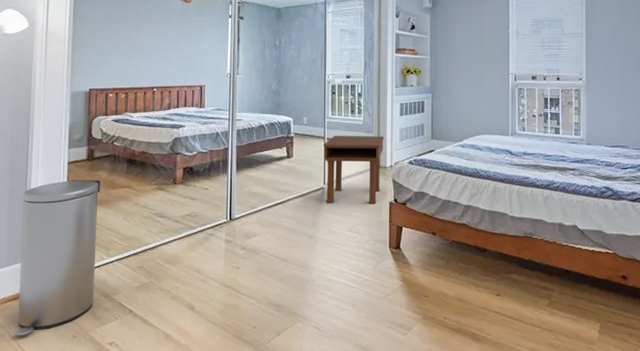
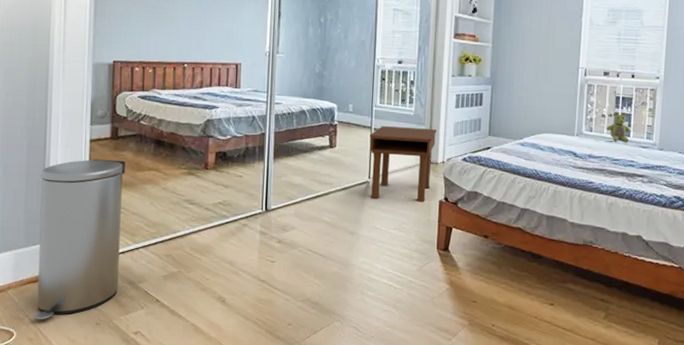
stuffed bear: none [538,111,560,140] -> present [607,111,631,143]

